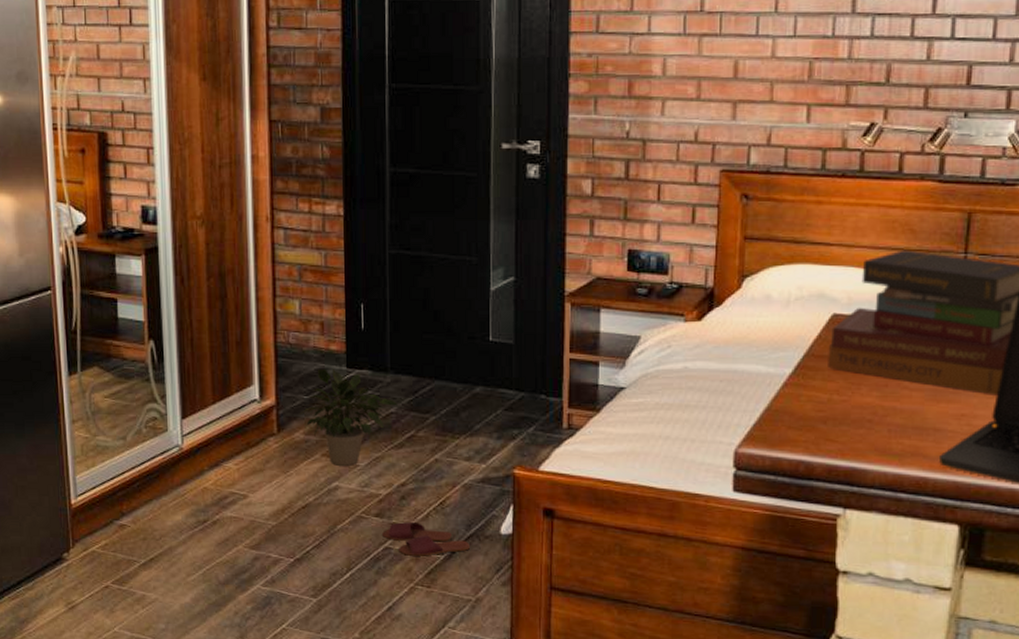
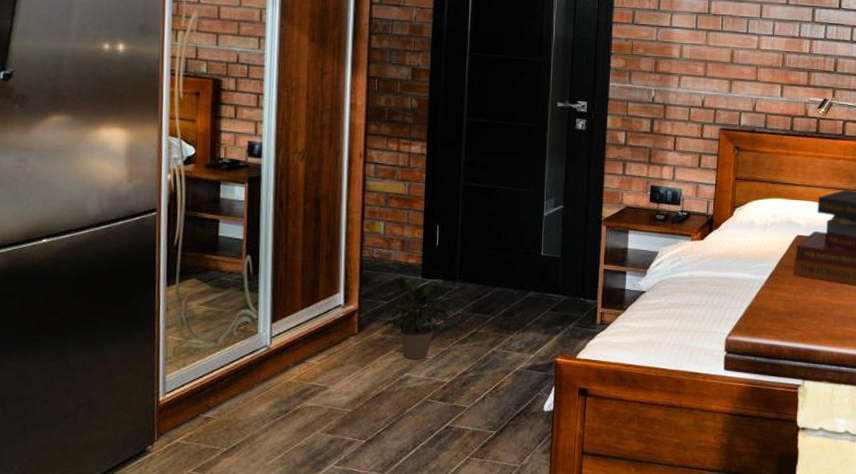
slippers: present [382,522,470,556] -> none [445,404,518,433]

